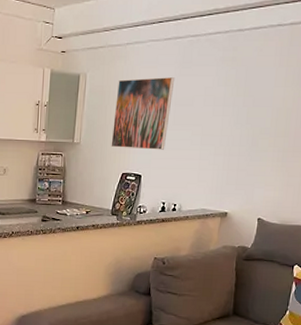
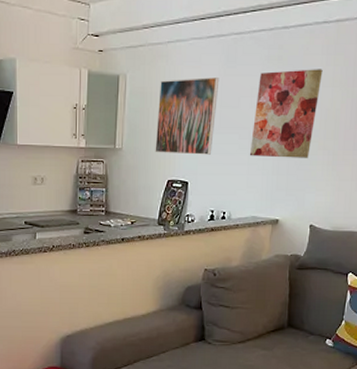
wall art: none [201,69,276,154] -> present [249,69,323,158]

